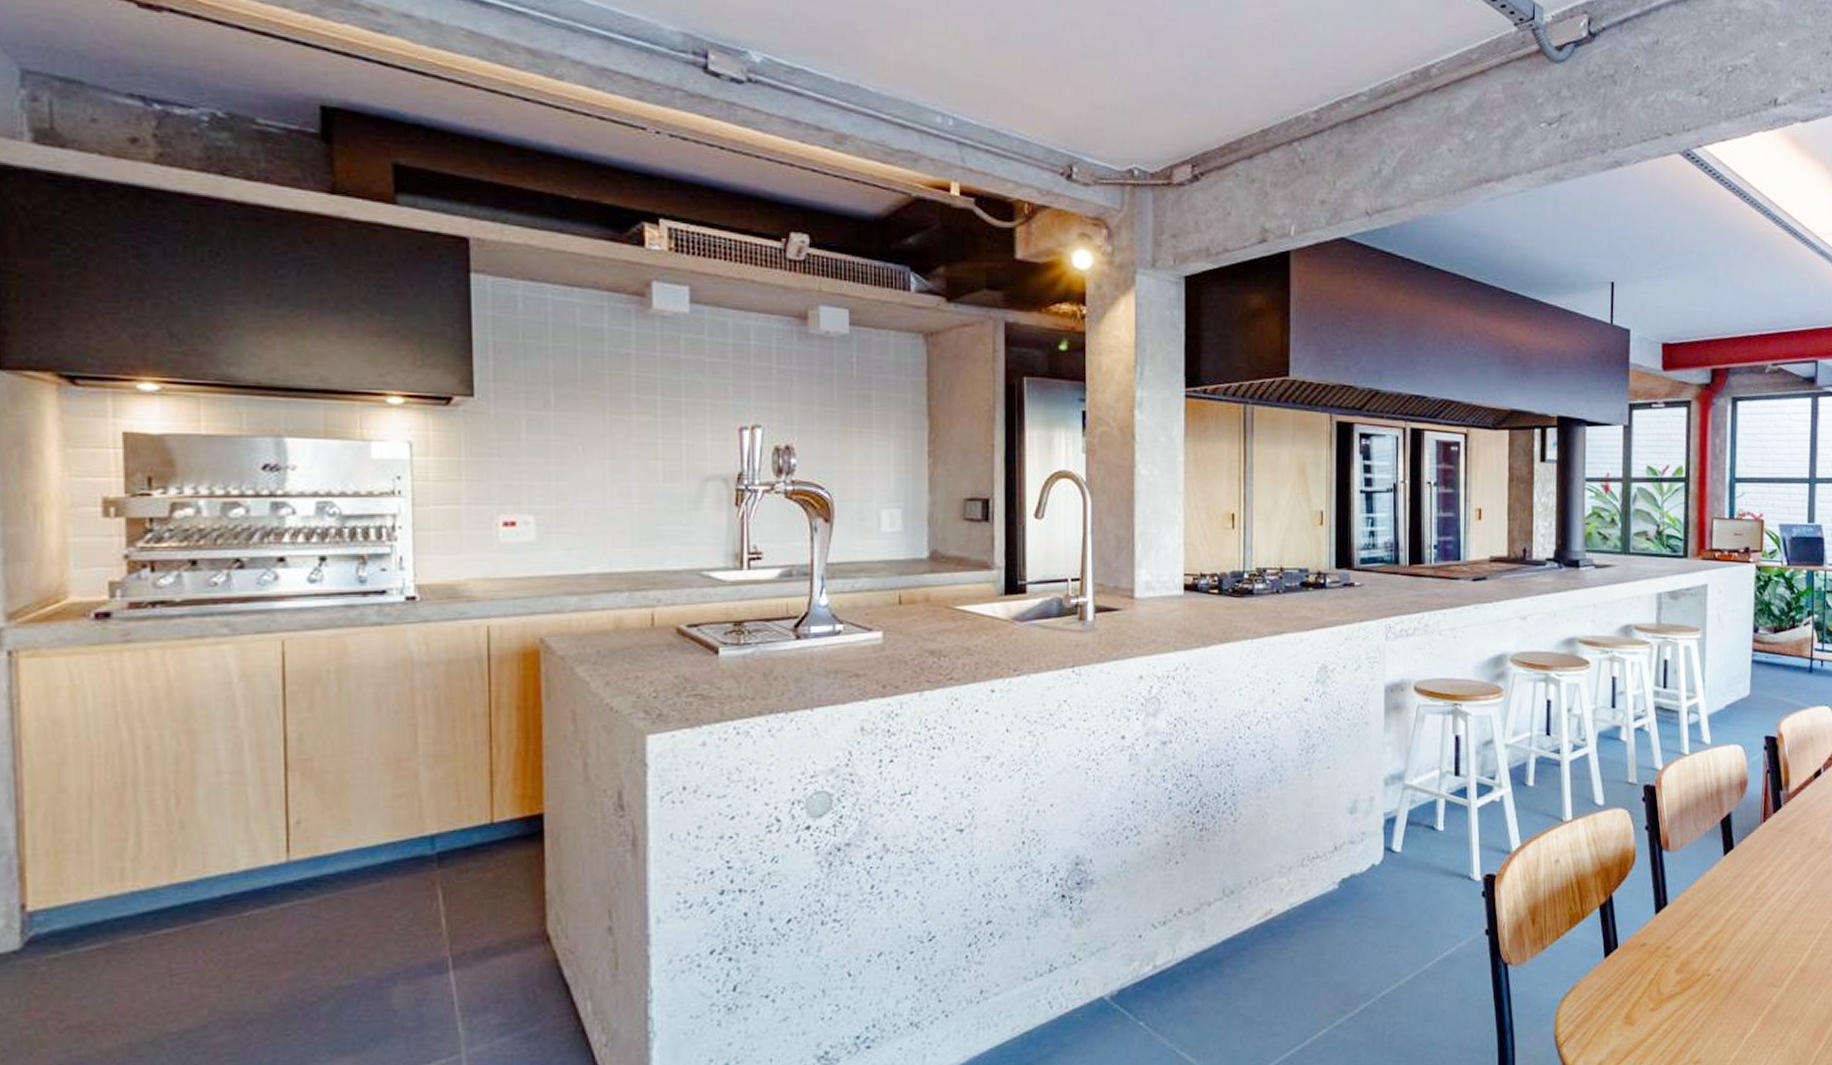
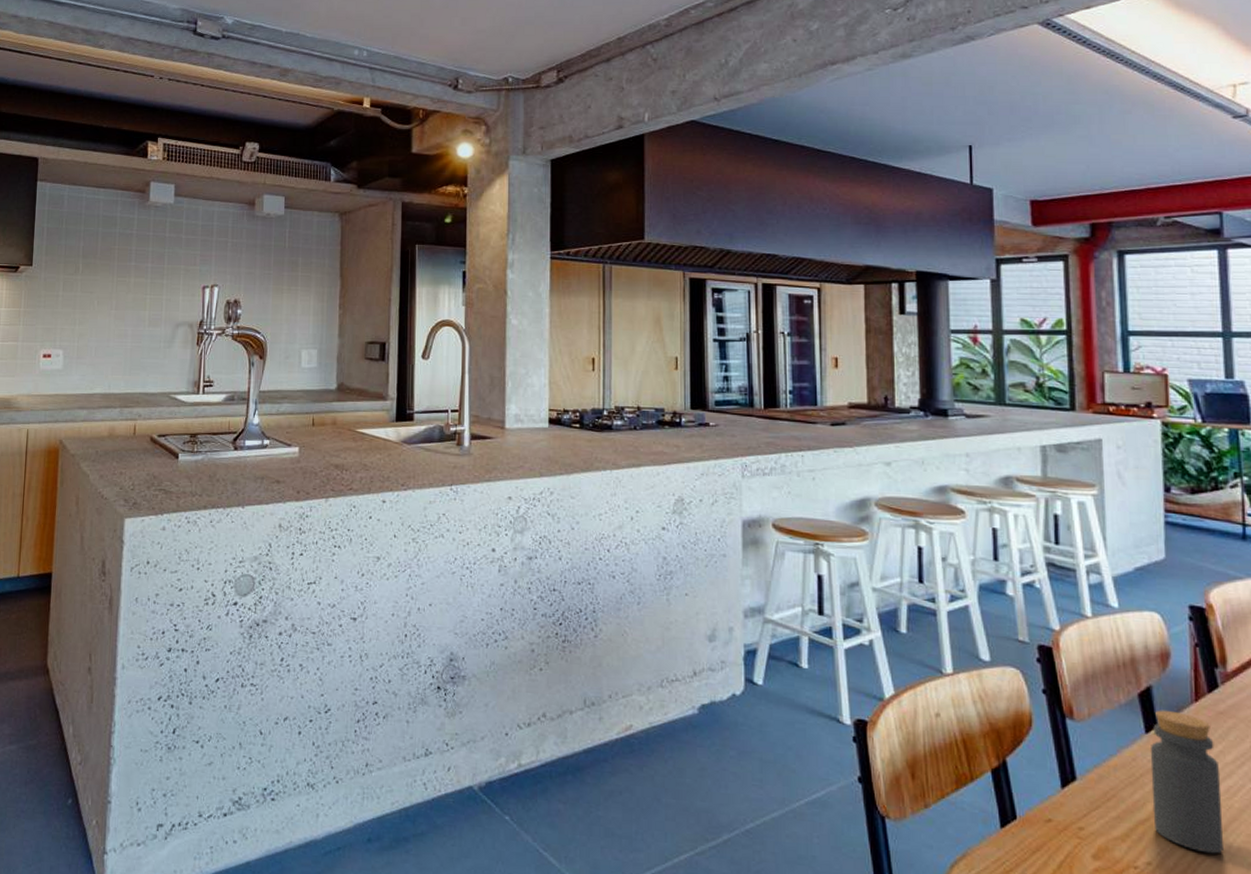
bottle: none [1724,832,1777,954] -> present [1150,710,1223,854]

